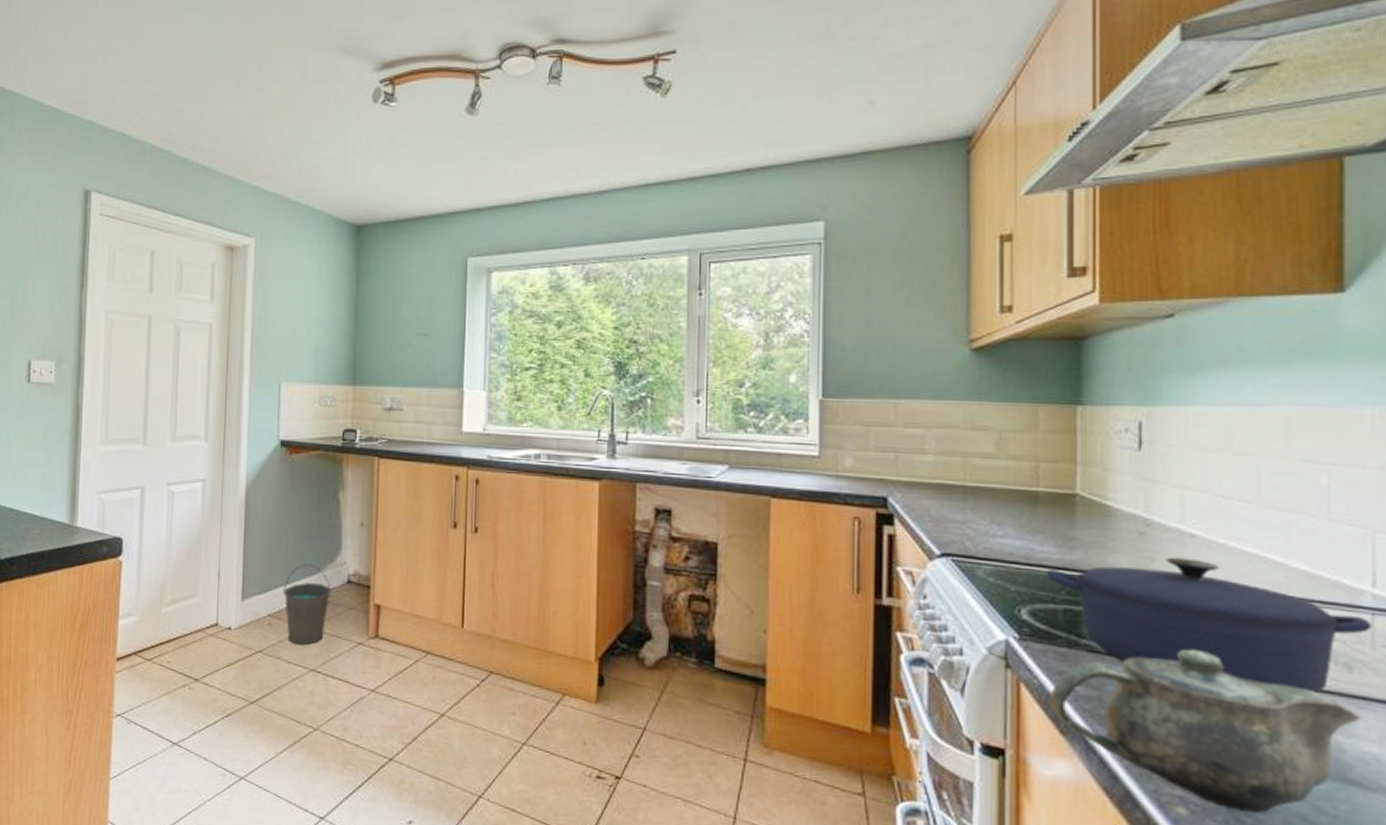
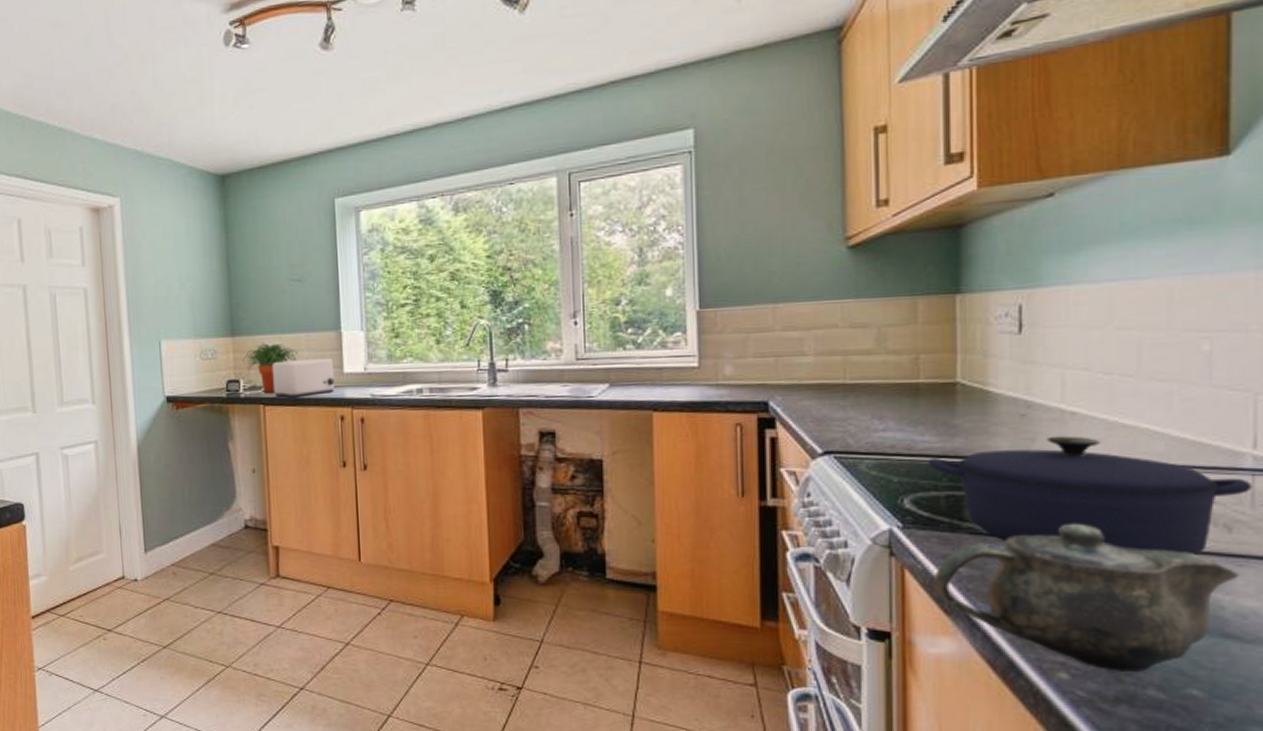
bucket: present [283,564,331,646] -> none [184,513,230,590]
potted plant: none [362,394,418,447] -> present [243,343,298,395]
toaster: none [389,414,452,454] -> present [271,357,334,399]

